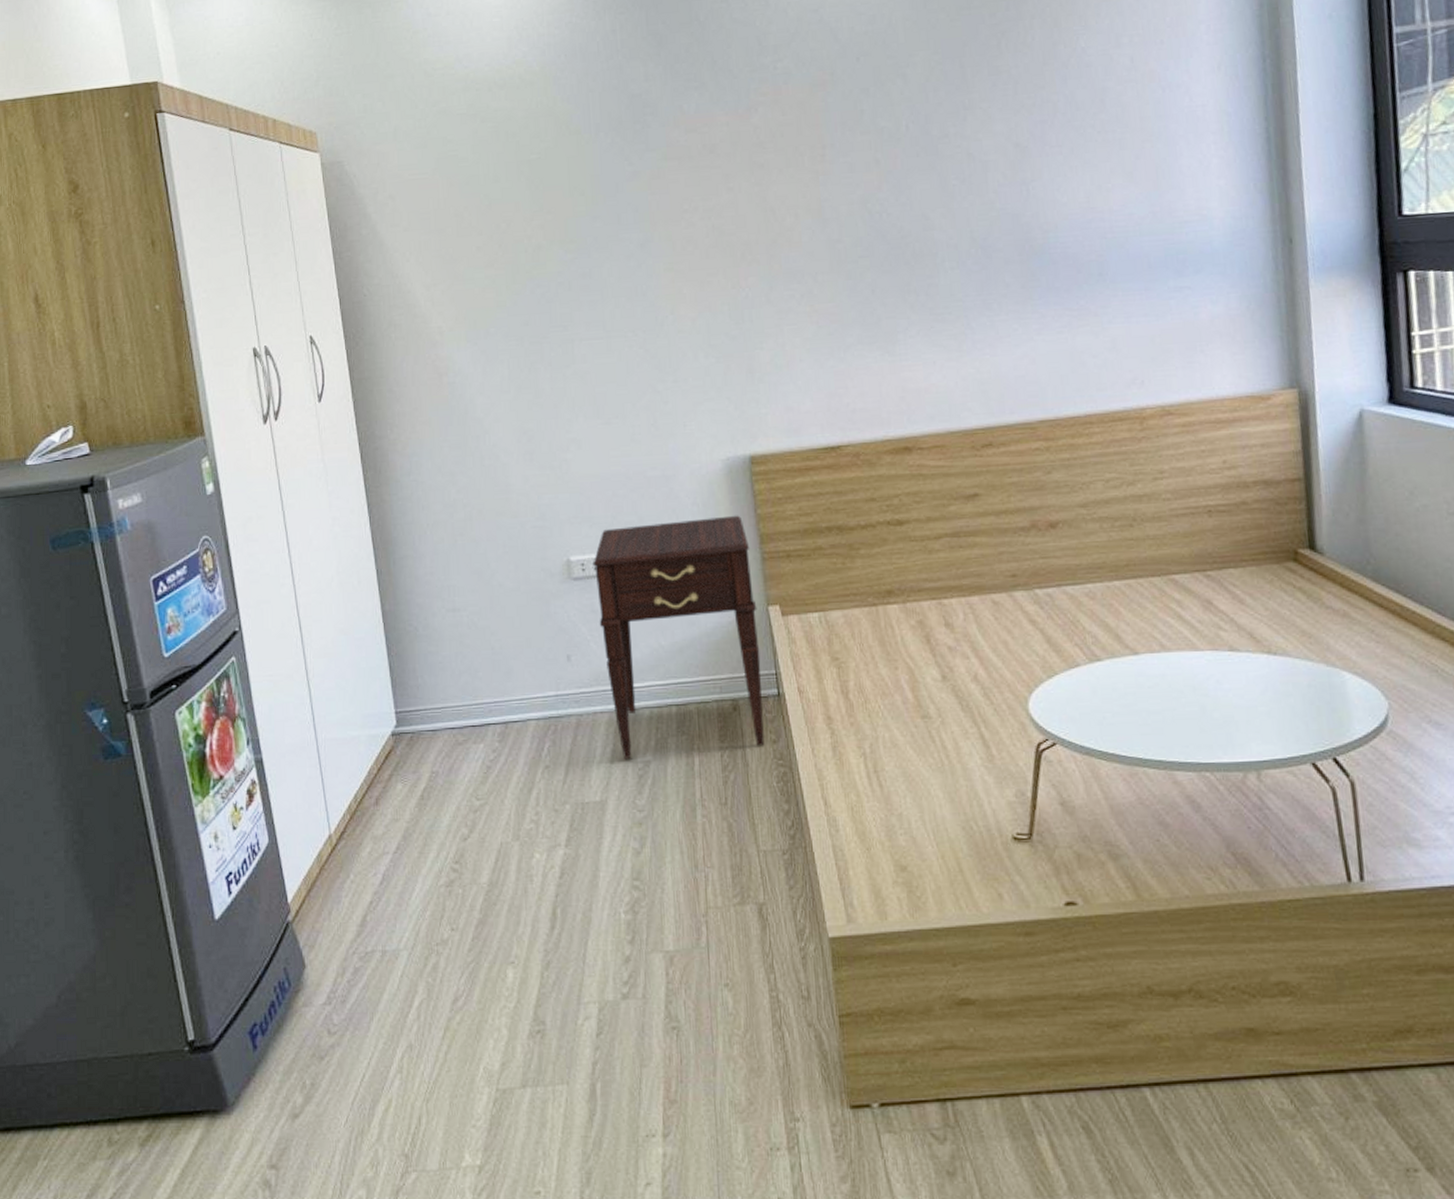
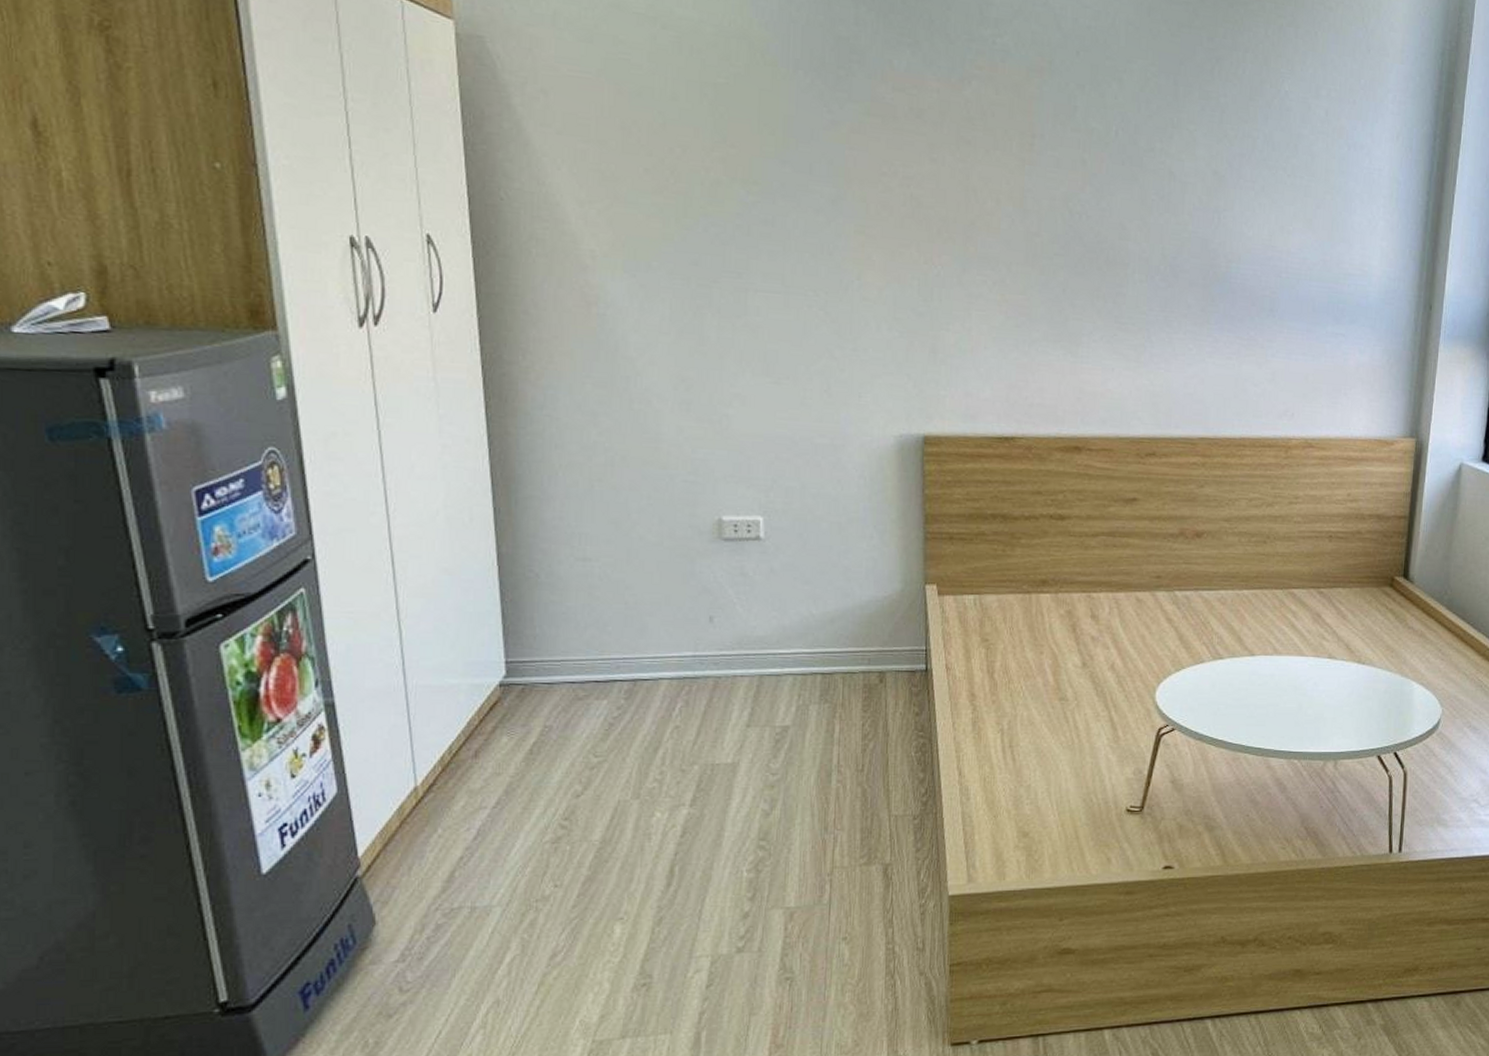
nightstand: present [593,515,765,760] -> none [747,492,914,724]

